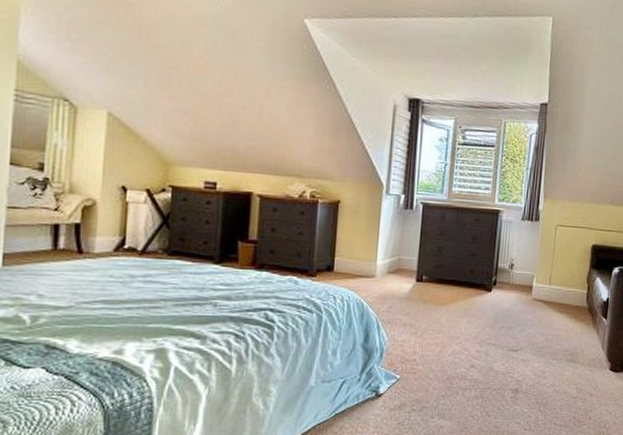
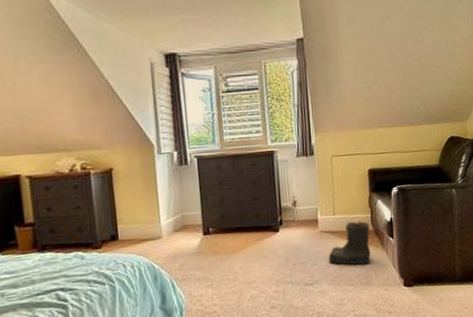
boots: none [536,294,585,341] -> present [328,221,371,265]

